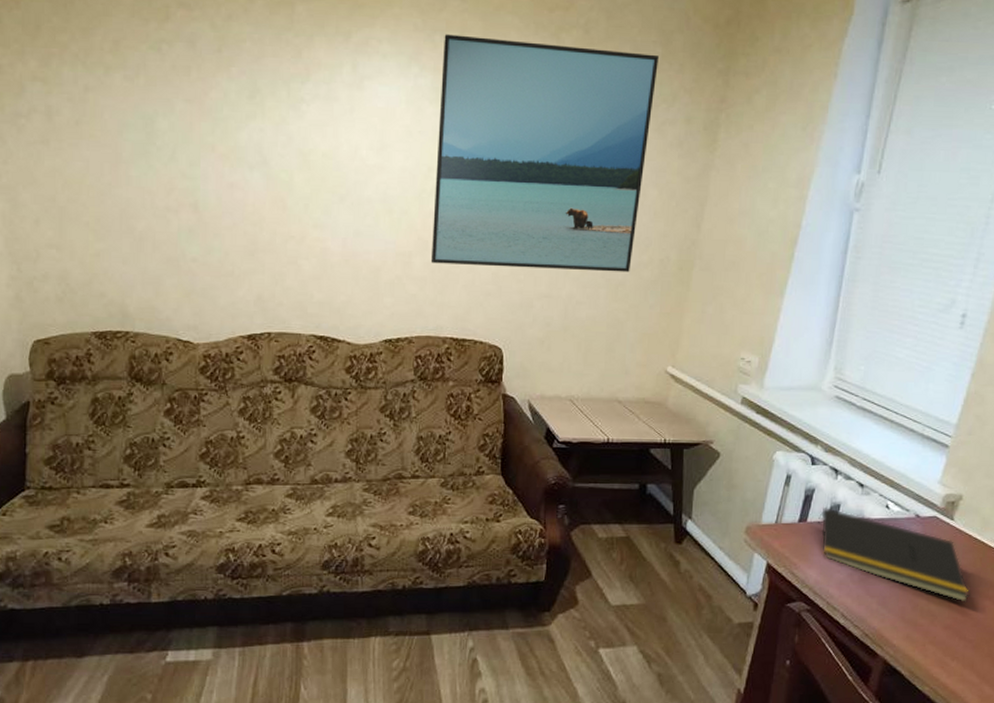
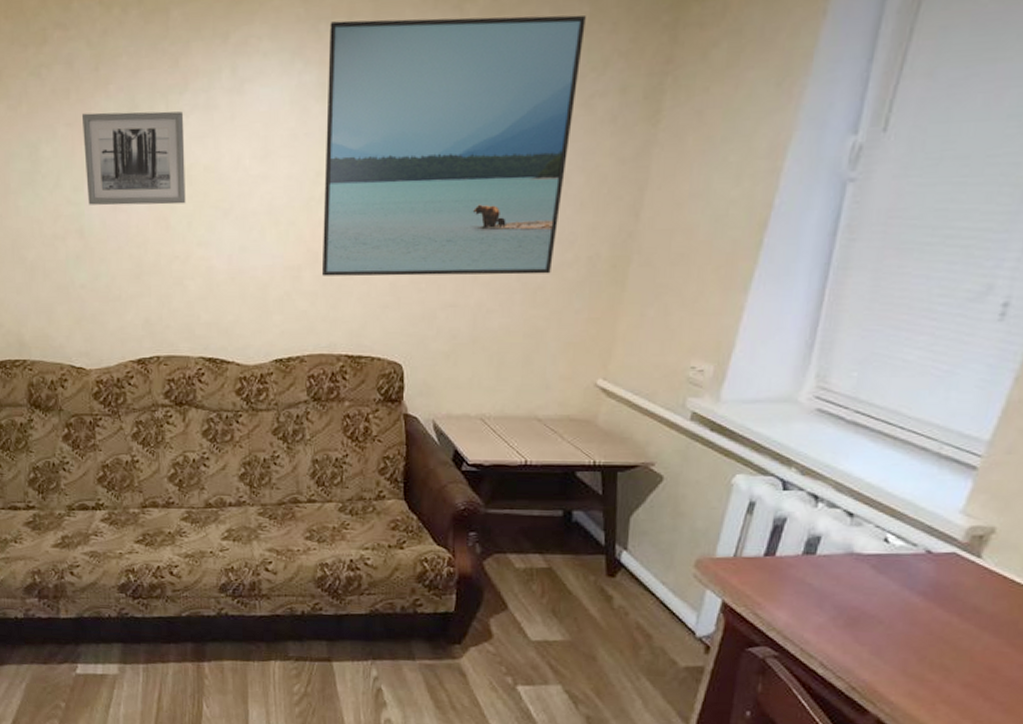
wall art: none [202,91,305,187] -> present [82,111,186,206]
notepad: present [817,506,969,602] -> none [789,539,1001,657]

